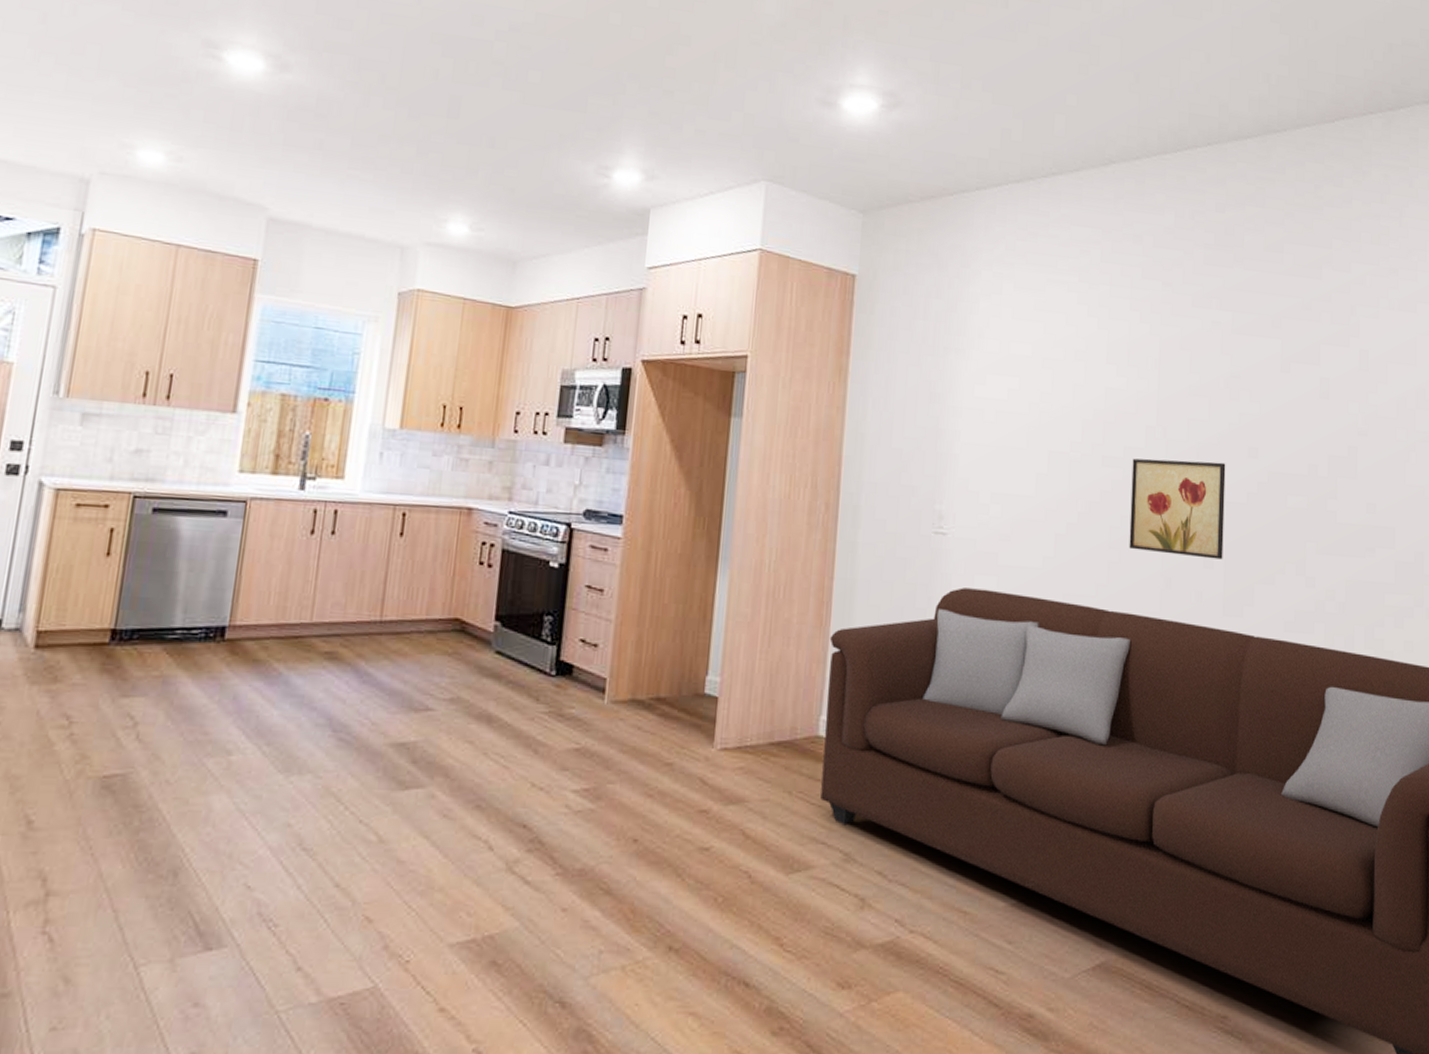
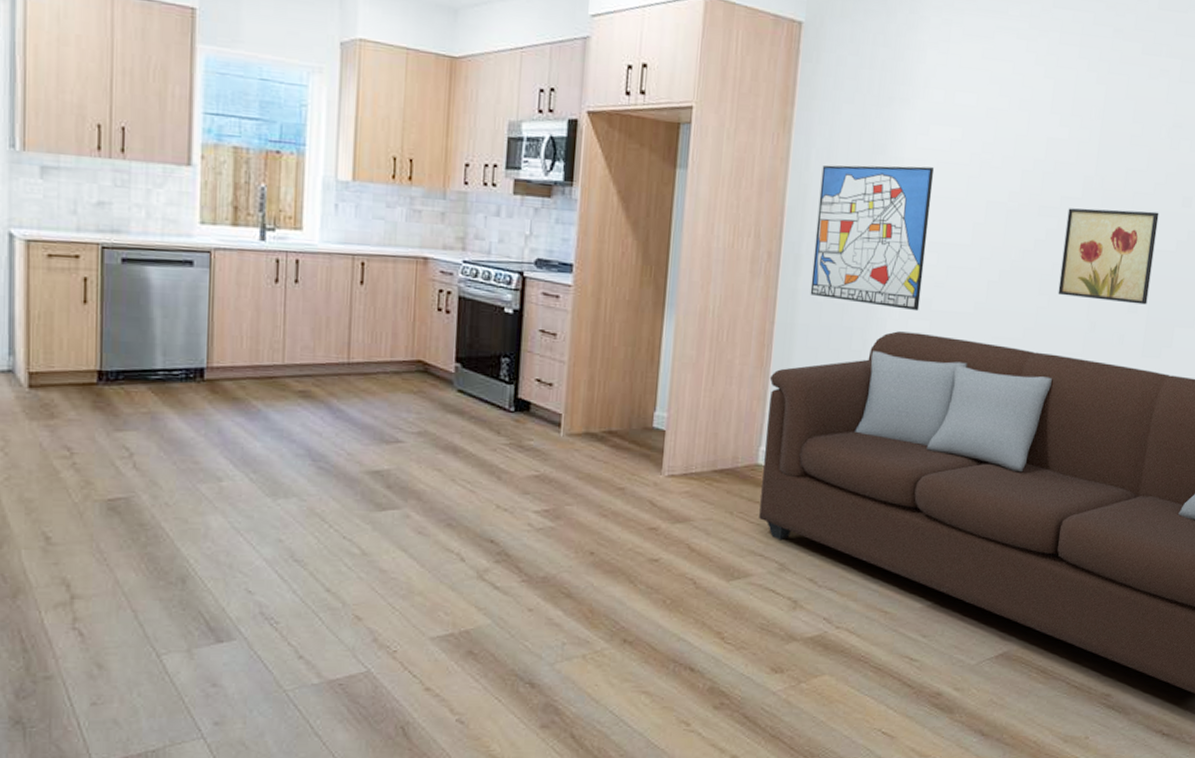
wall art: none [870,414,994,566] -> present [810,165,935,312]

